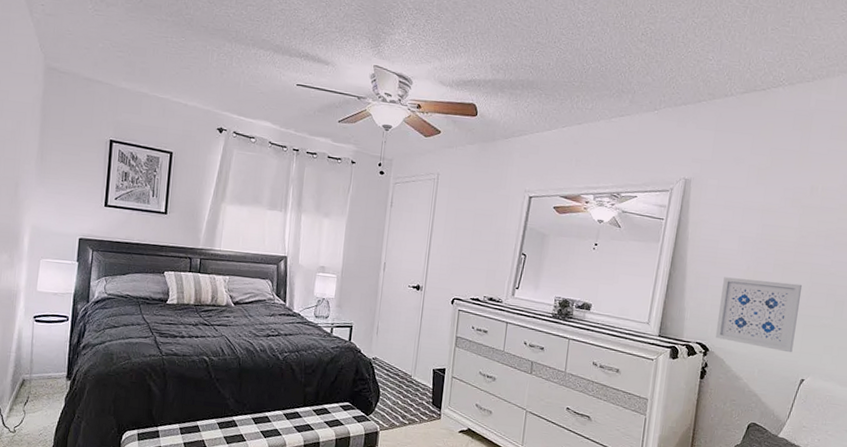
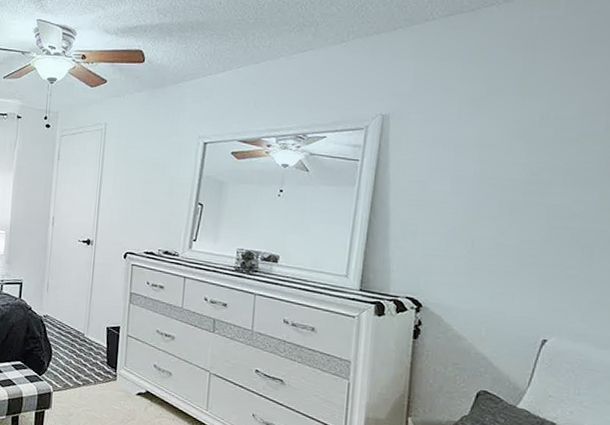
wall art: present [715,277,803,353] -> none [429,222,537,309]

